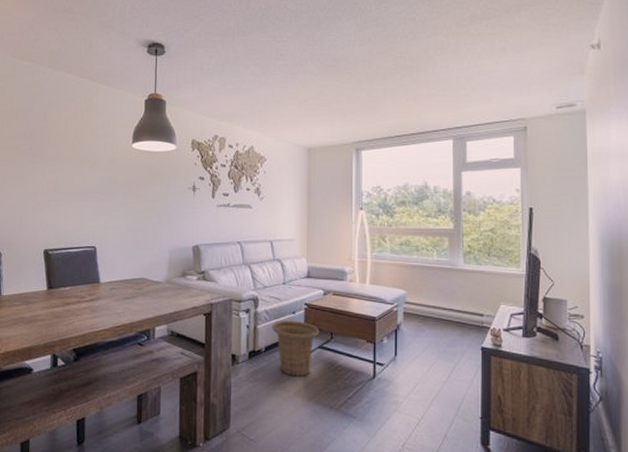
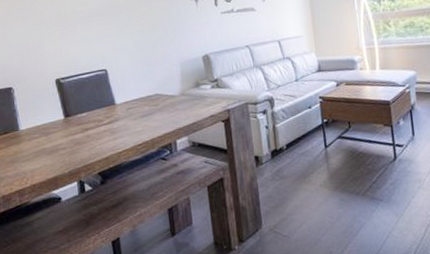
basket: present [272,320,320,377] -> none [290,115,338,169]

